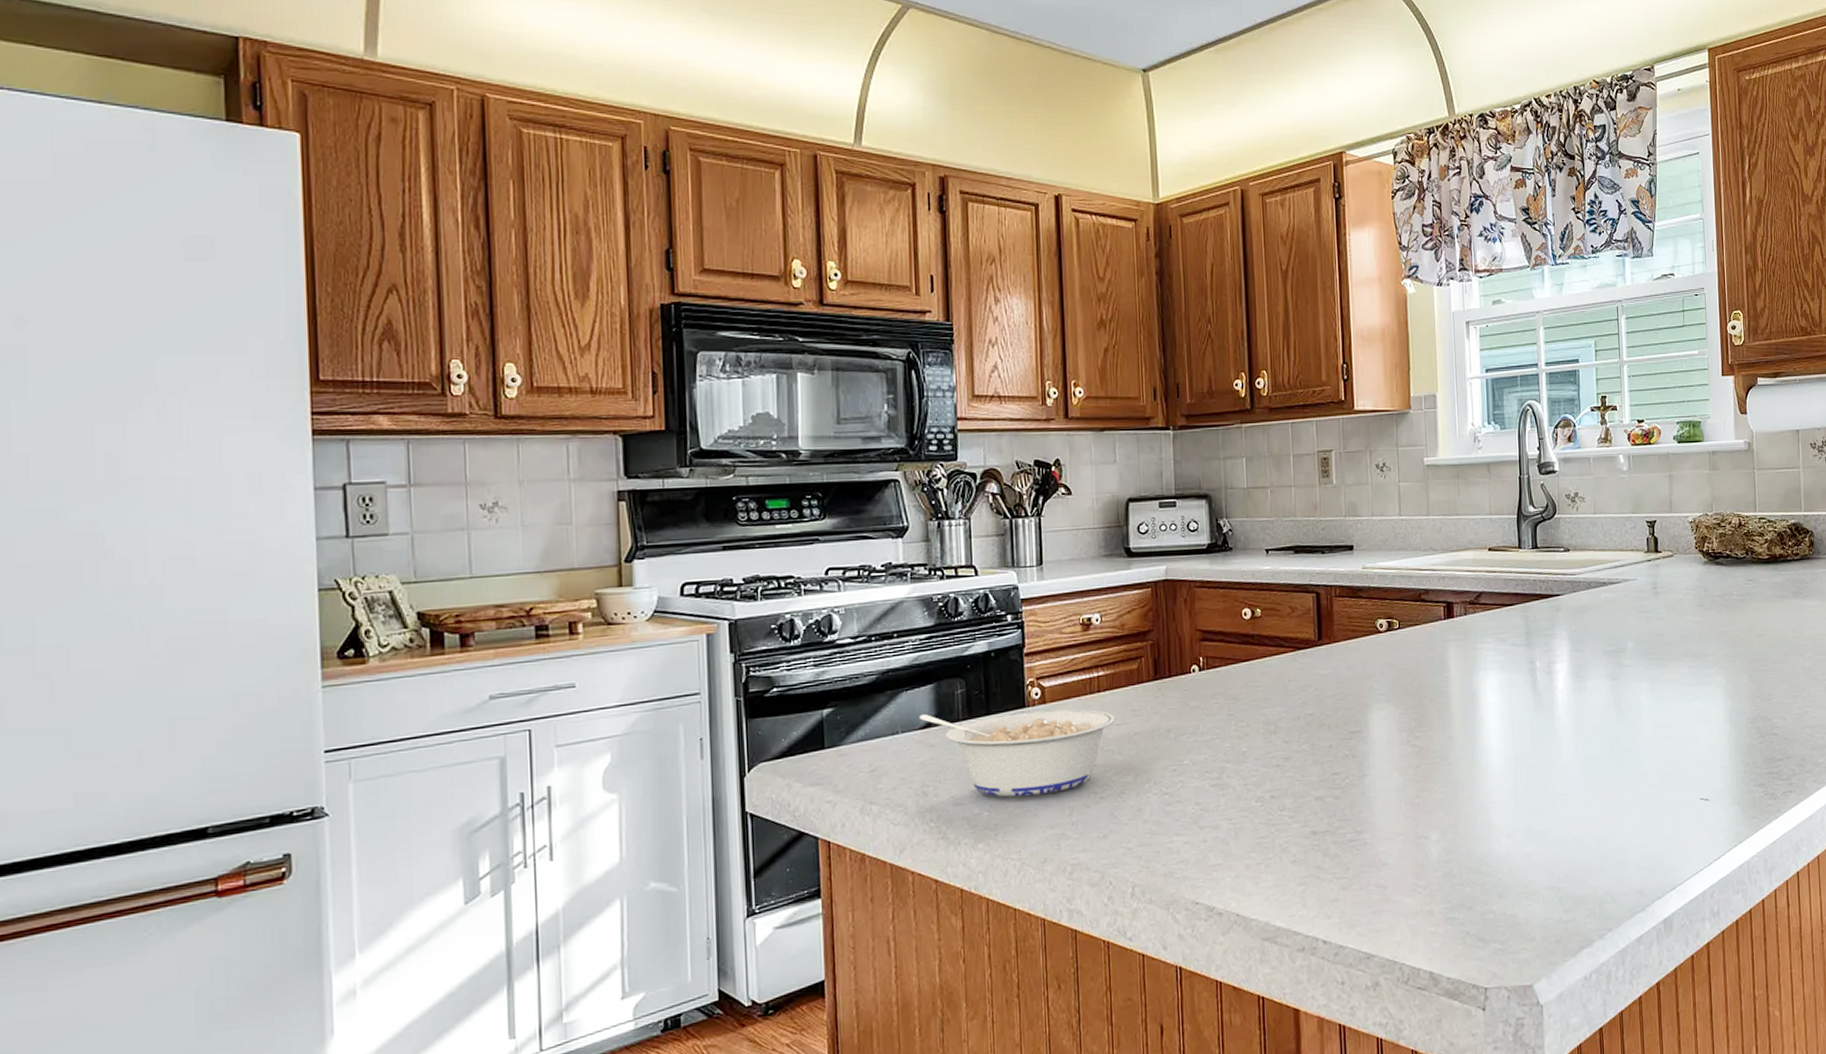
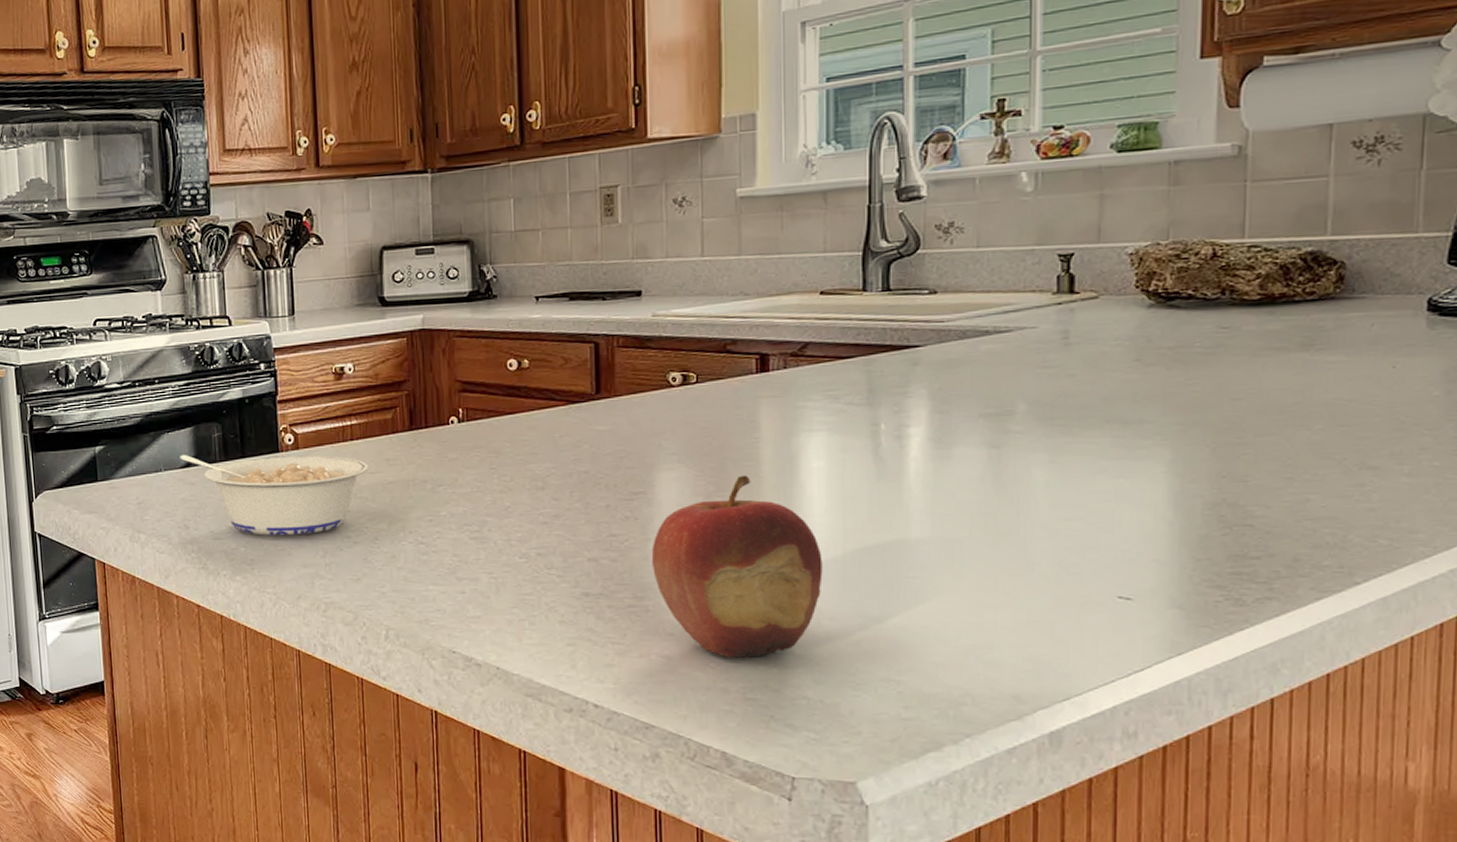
fruit: none [1367,711,1501,882] -> present [651,475,823,658]

